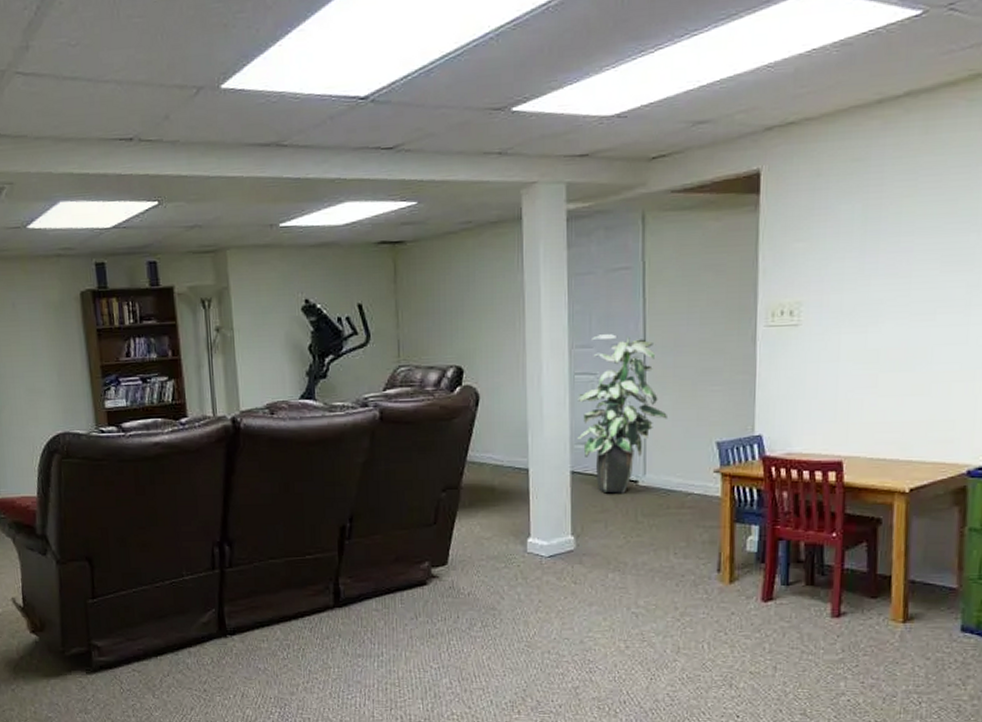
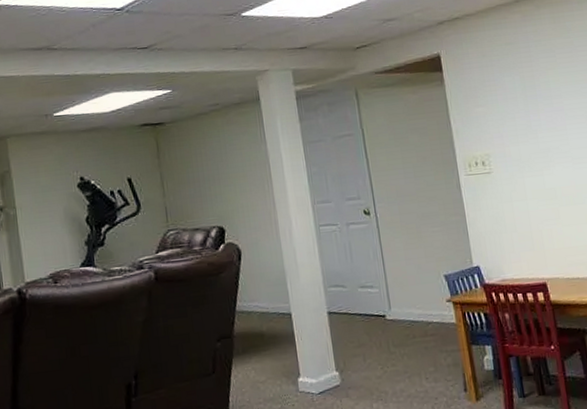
indoor plant: present [577,334,667,493] -> none [324,190,401,329]

